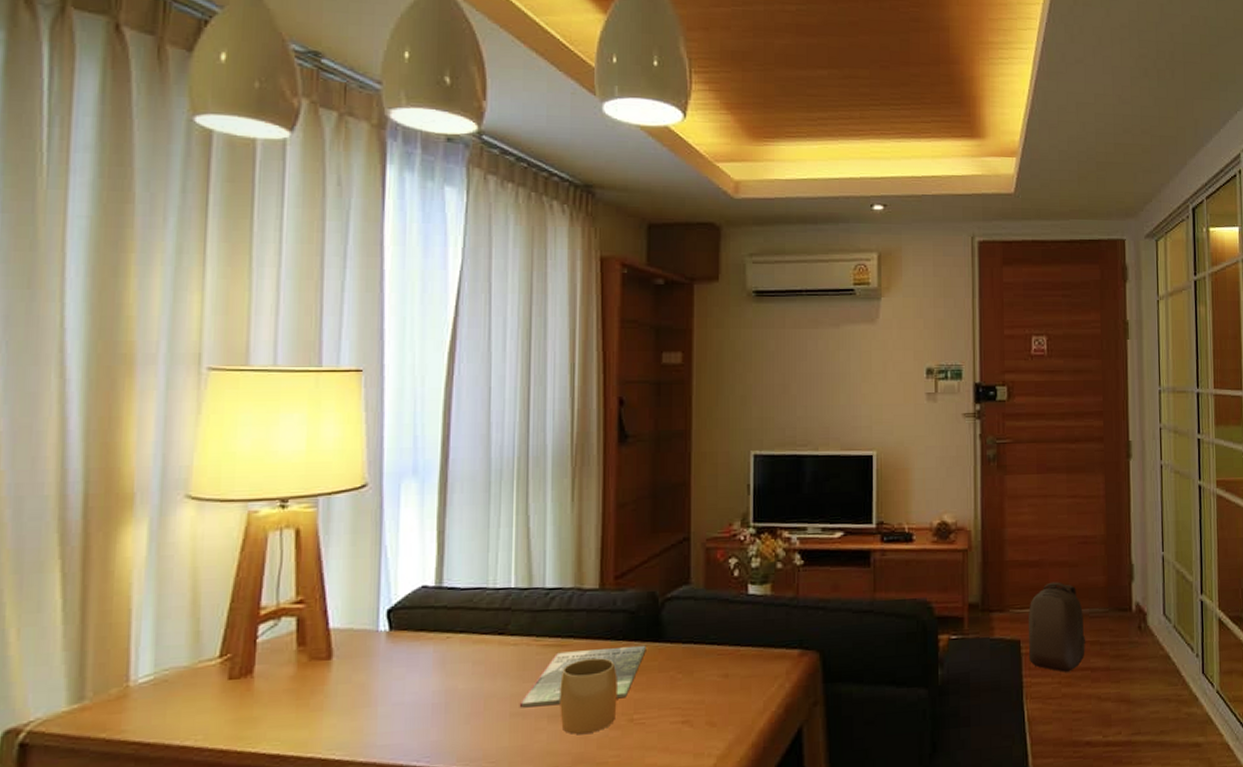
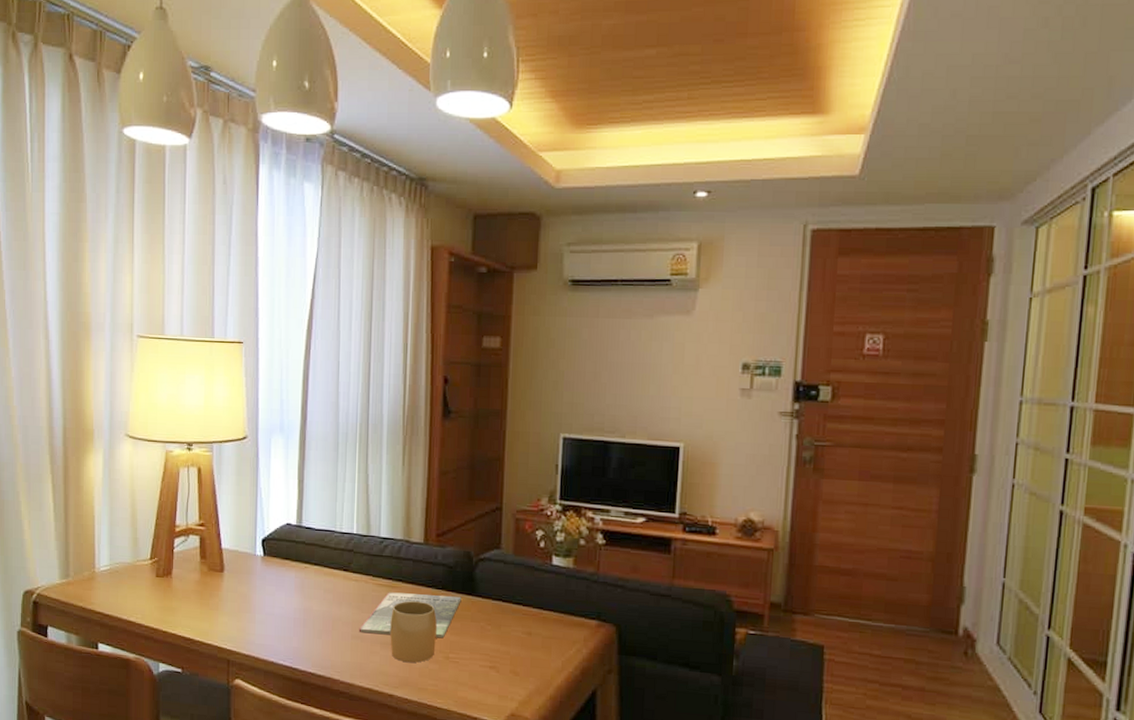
backpack: present [1028,581,1086,672] -> none [831,593,900,685]

